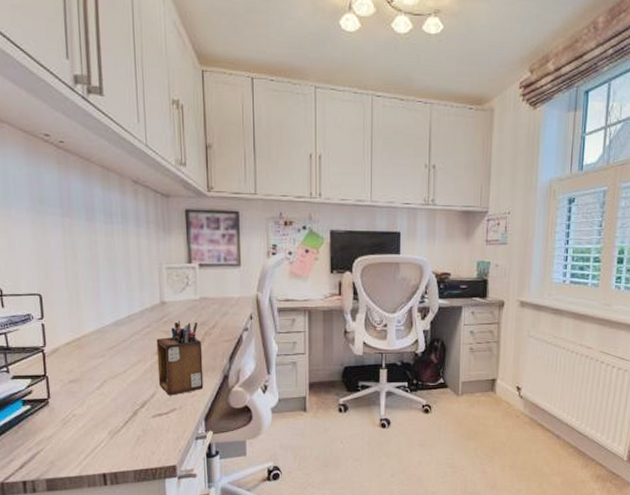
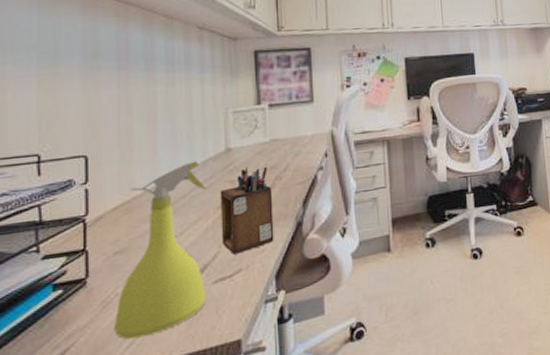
spray bottle: none [72,310,147,452] -> present [113,161,207,339]

